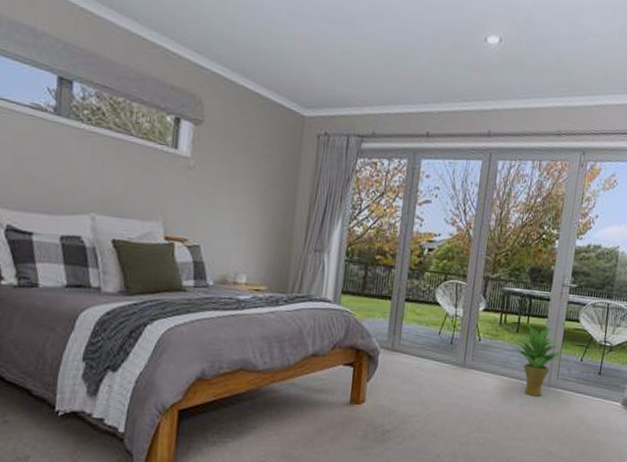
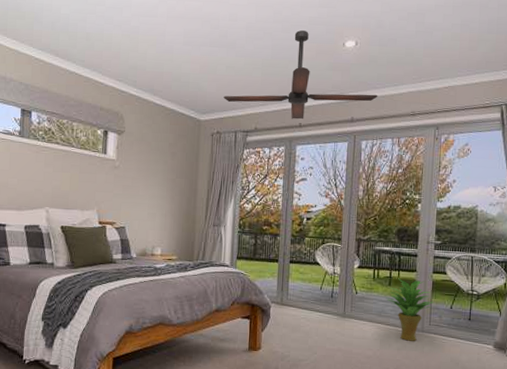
ceiling fan: none [335,15,521,128] -> present [223,30,378,120]

